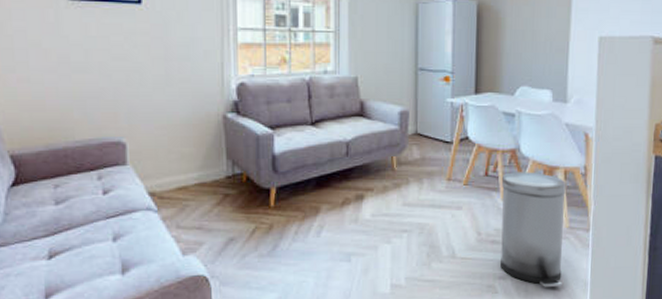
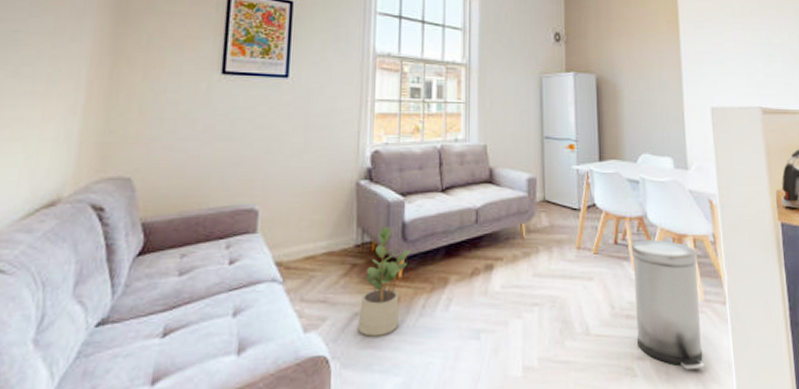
potted plant: none [233,159,282,259] -> present [357,226,411,337]

